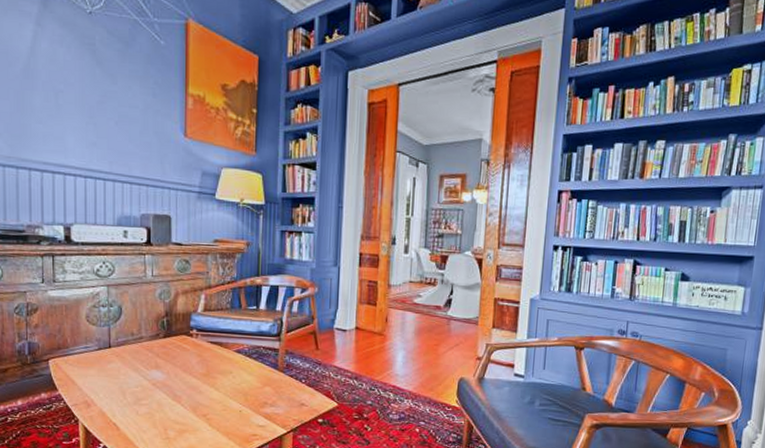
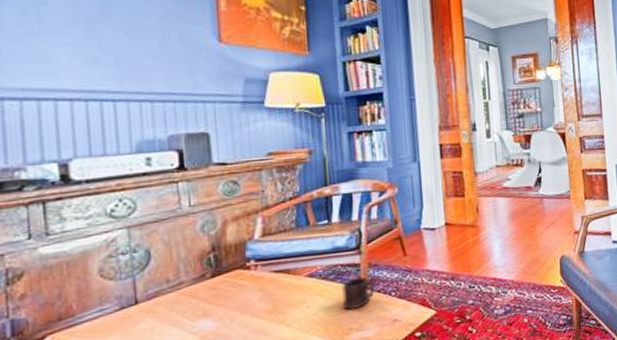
mug: none [260,361,289,387] -> present [342,277,375,310]

